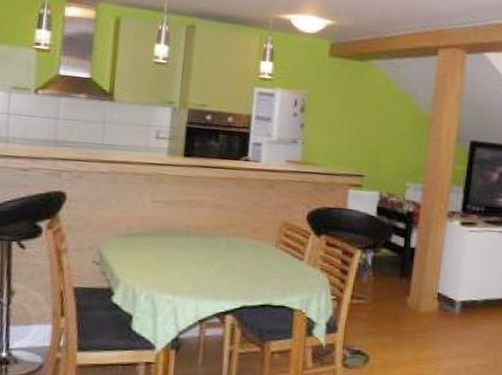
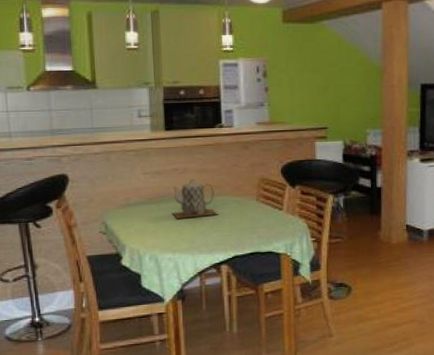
teapot: none [177,213,231,258] -> present [171,178,219,219]

